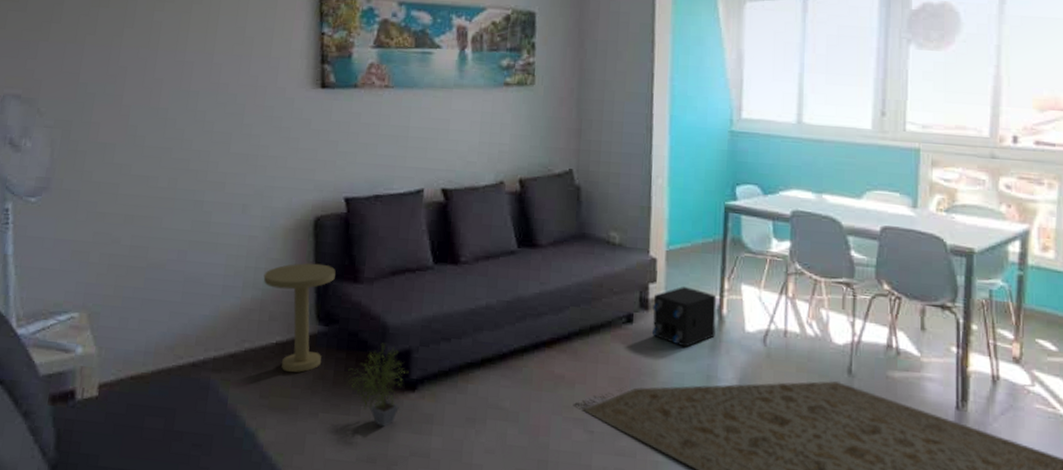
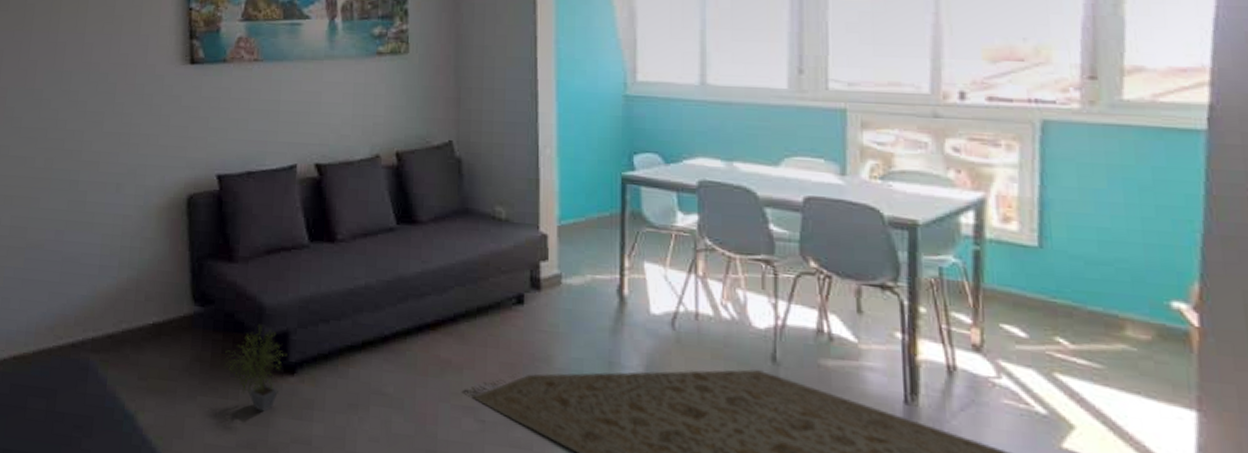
side table: present [263,263,336,373] -> none [138,242,210,354]
speaker: present [653,287,717,348] -> none [545,265,617,331]

